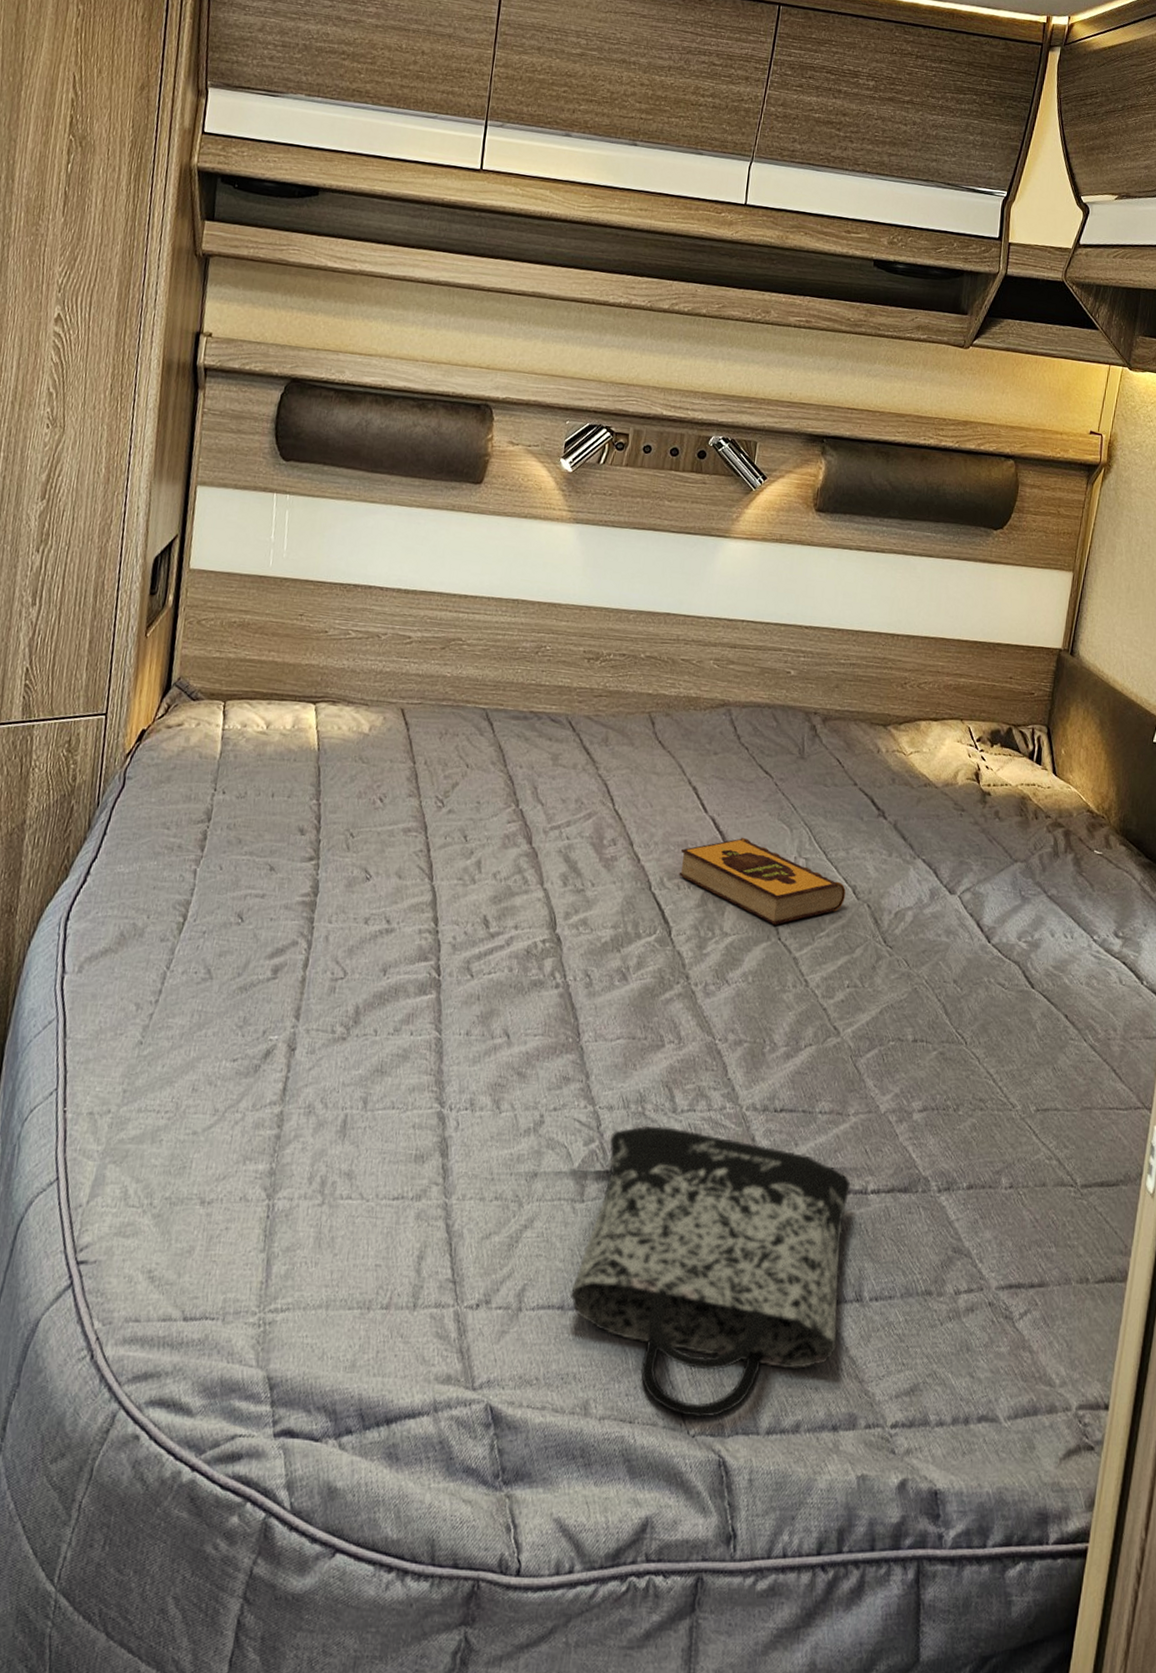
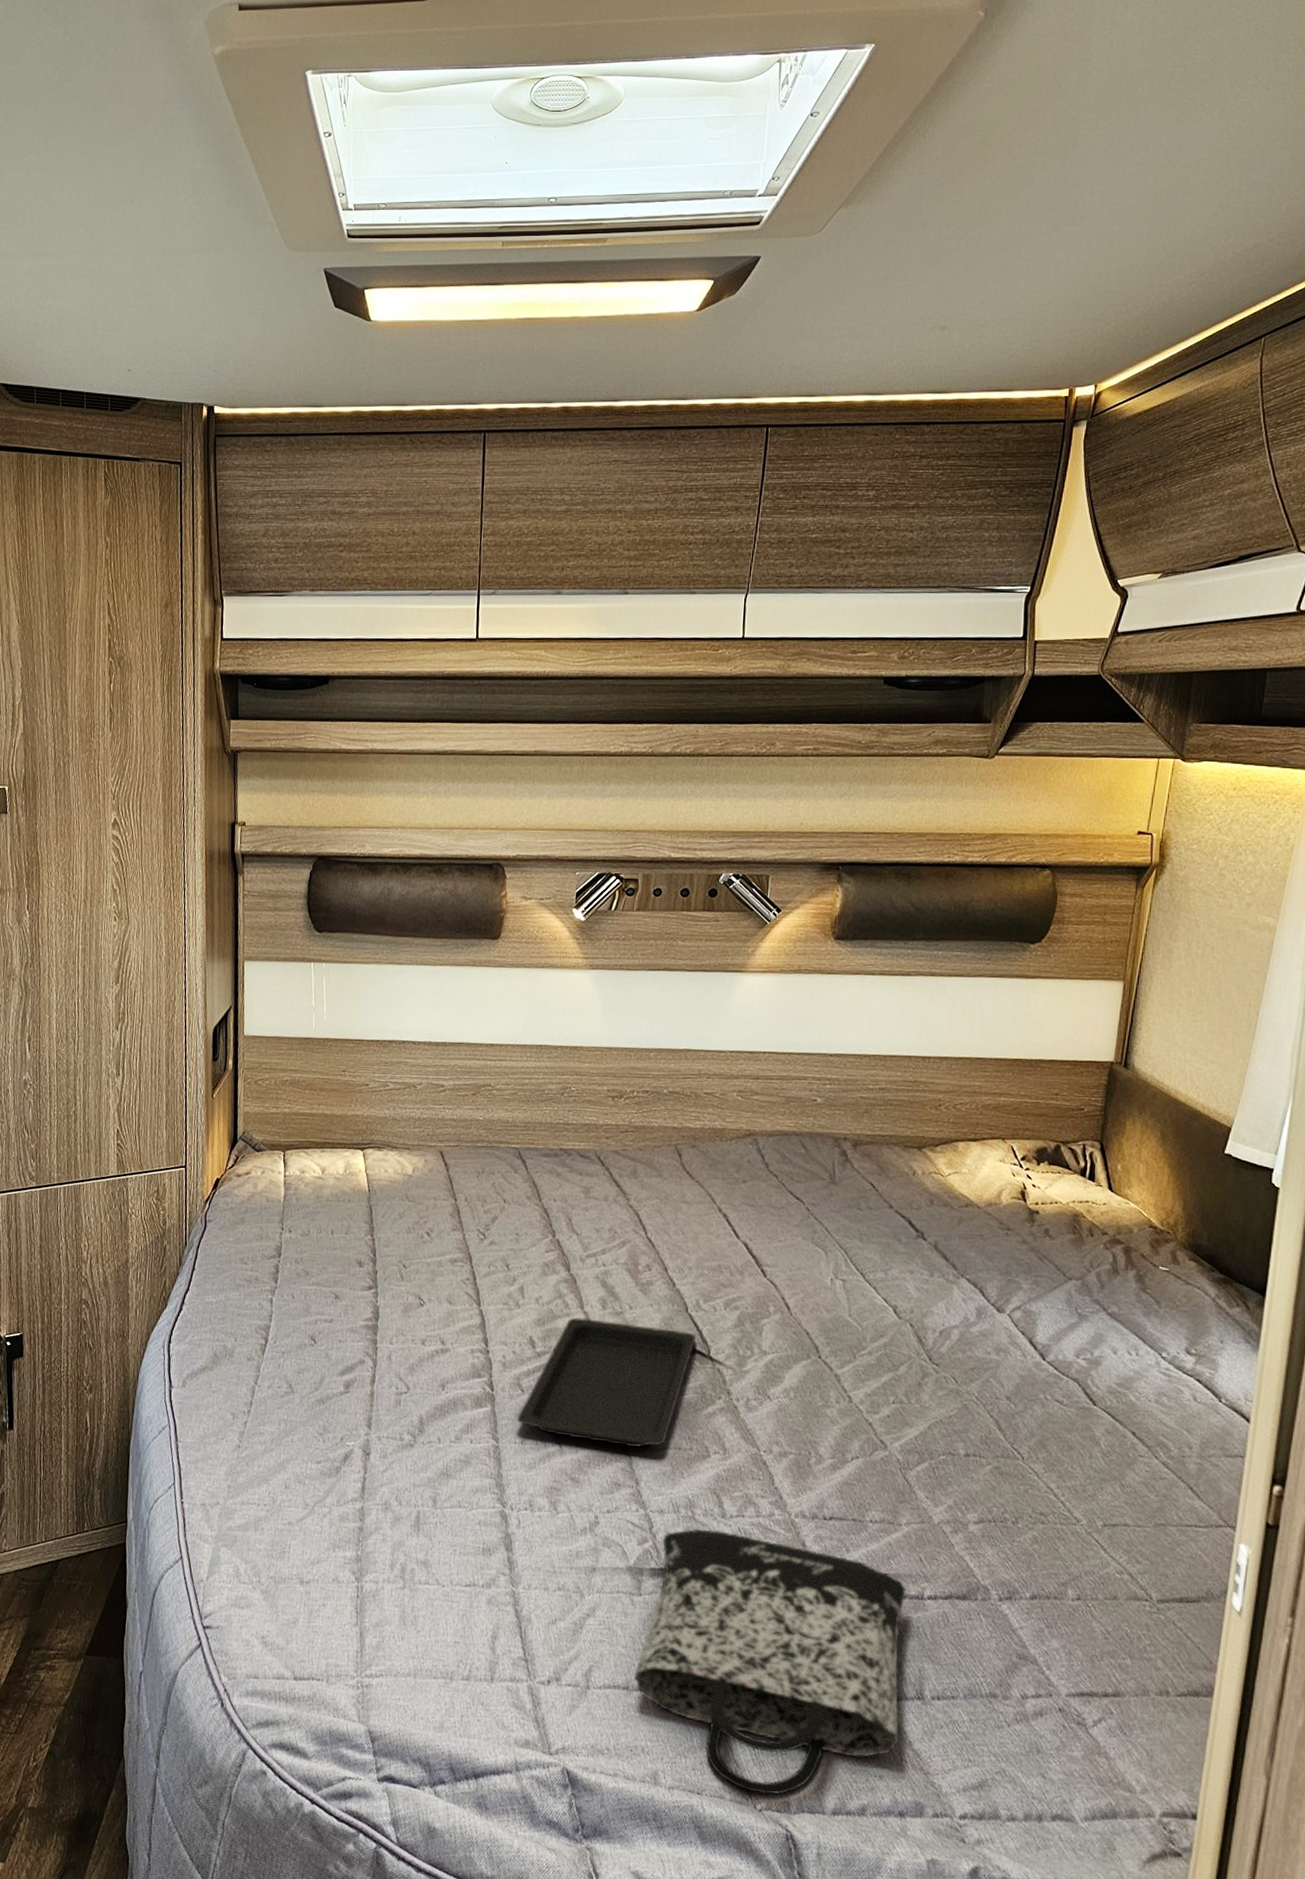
serving tray: none [463,895,659,1038] -> present [516,1317,697,1448]
hardback book: present [679,837,846,925] -> none [714,1260,886,1344]

